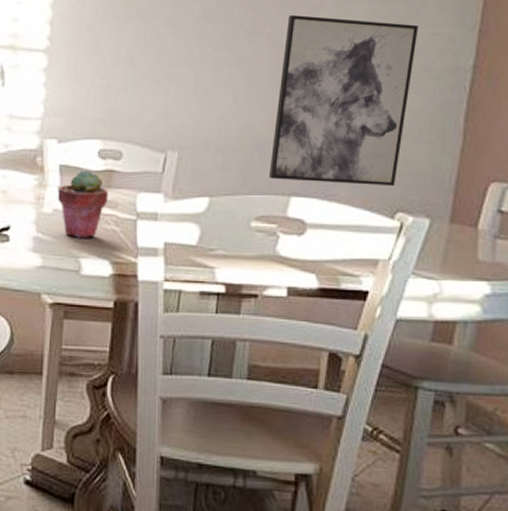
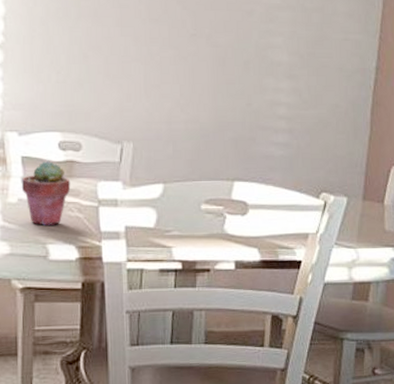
wall art: present [268,15,418,187] -> none [214,19,332,171]

